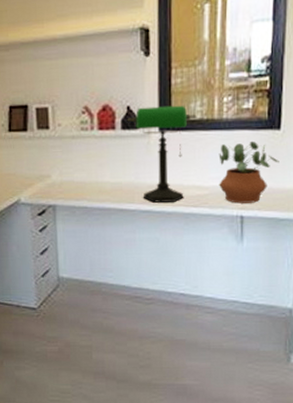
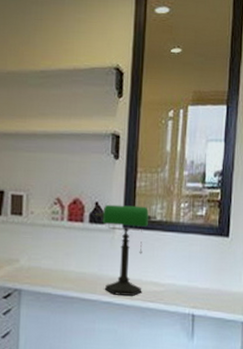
potted plant: present [218,140,279,204] -> none [174,245,227,303]

